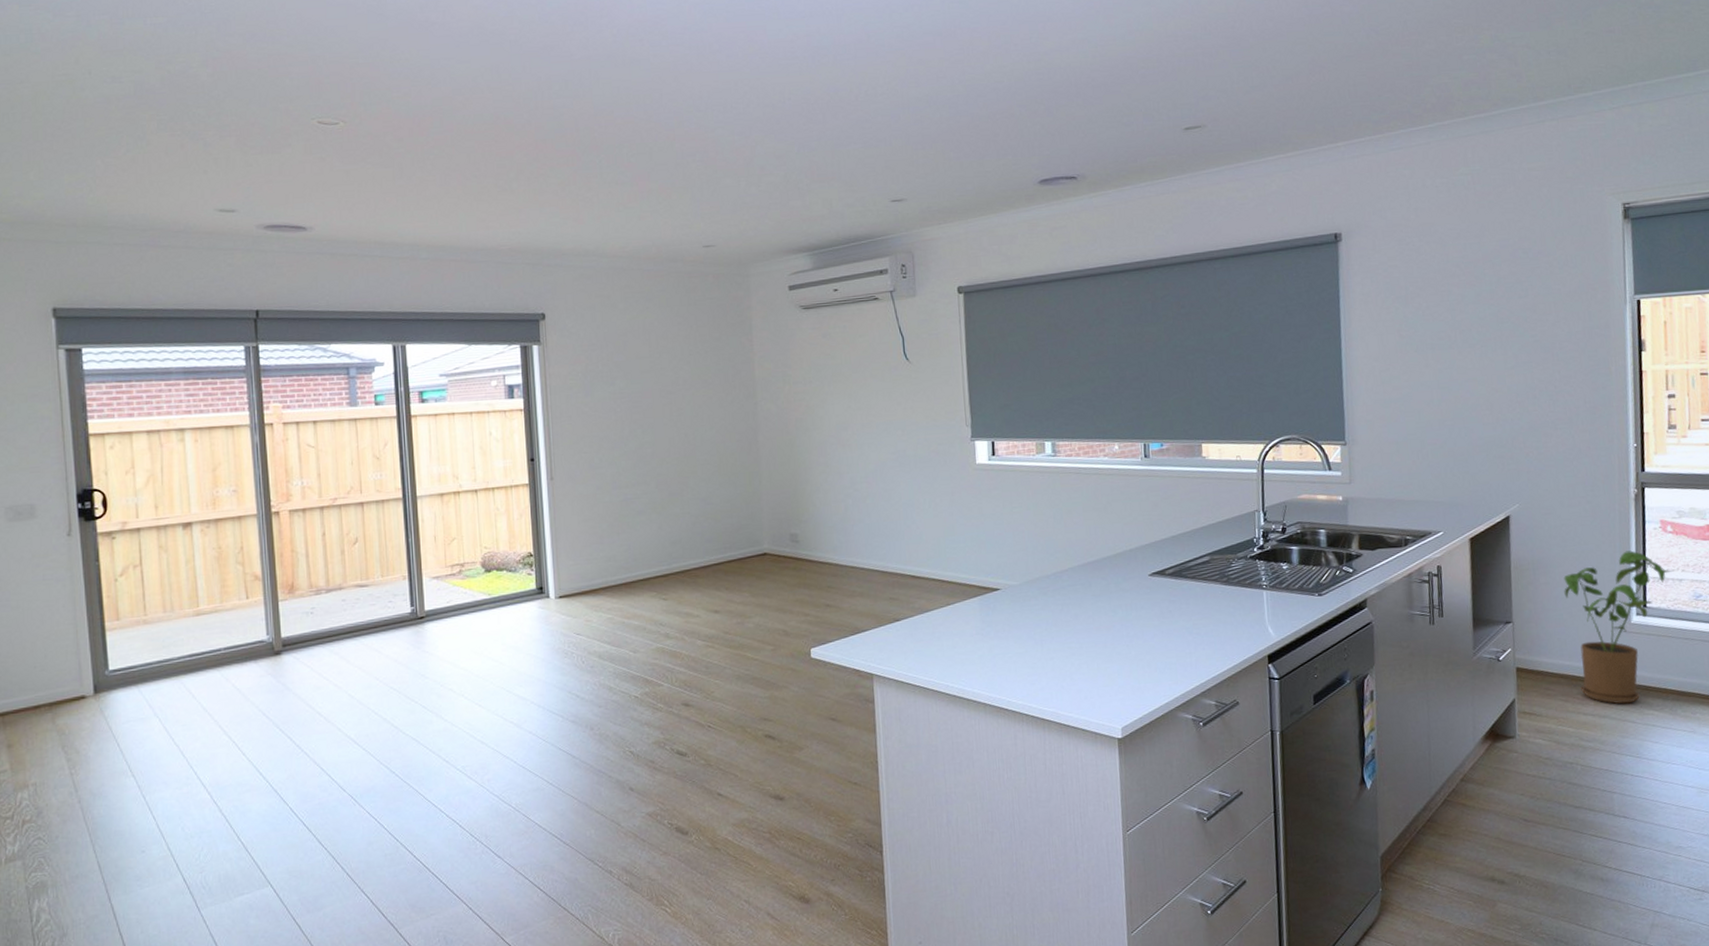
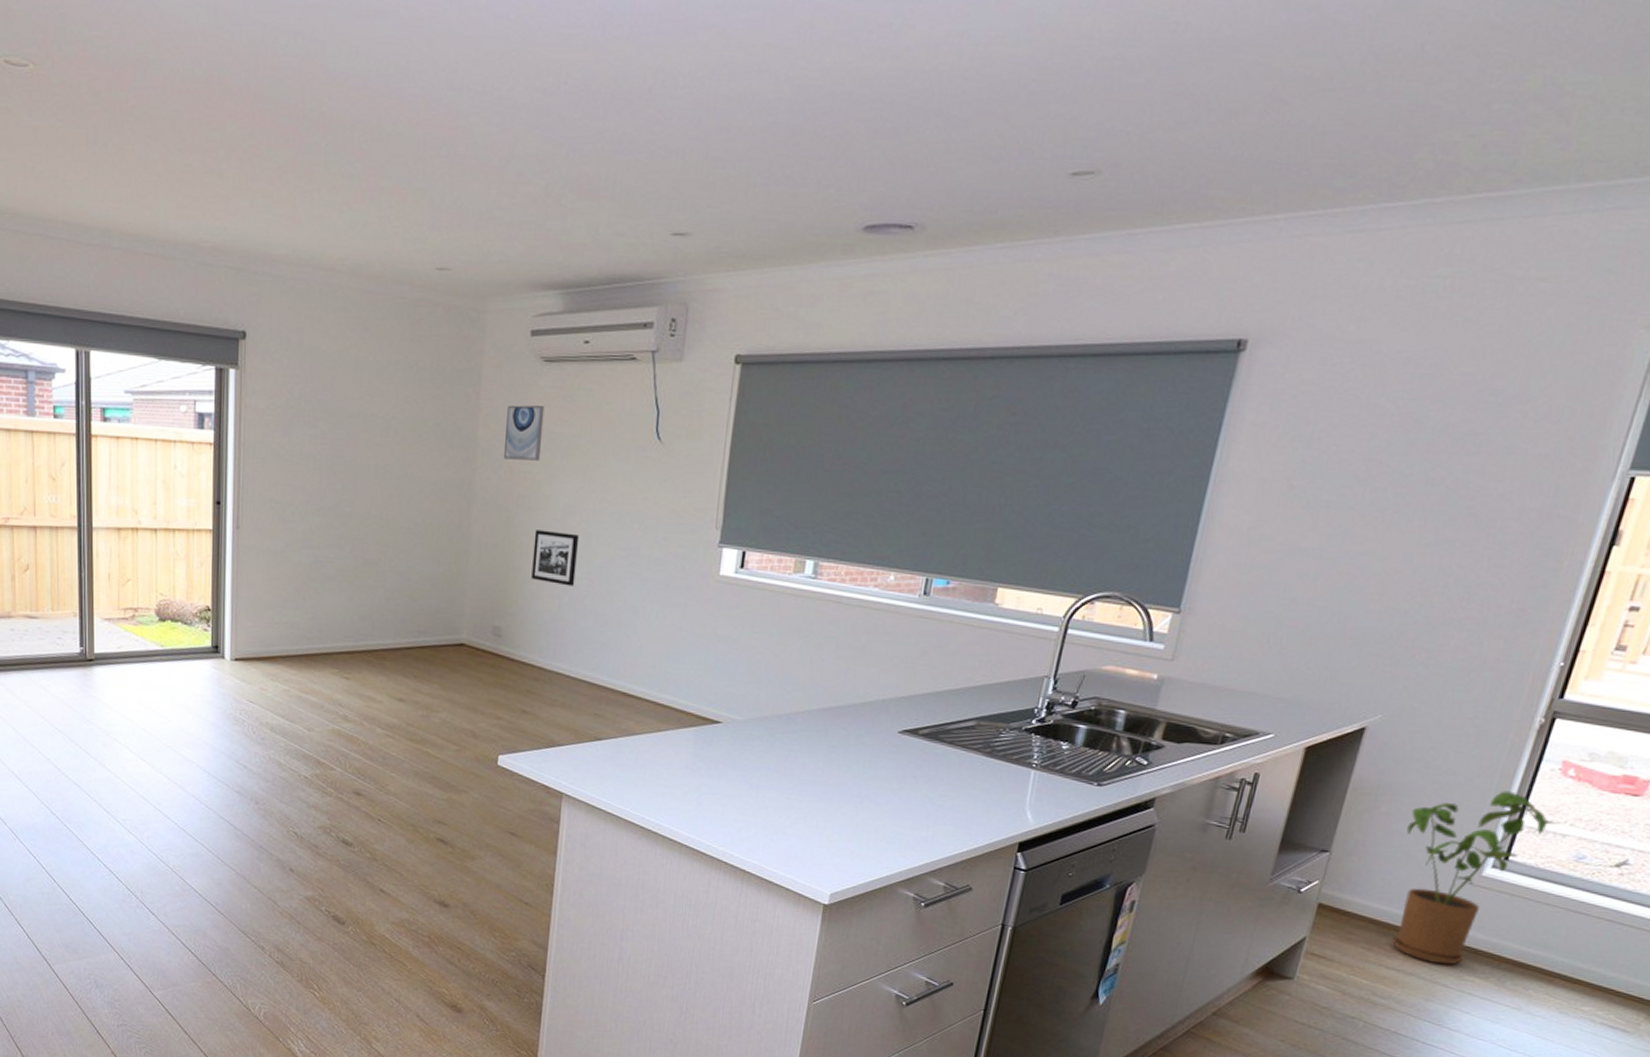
wall art: none [777,344,811,391] -> present [503,405,545,461]
picture frame: none [815,445,856,491] -> present [531,530,580,586]

